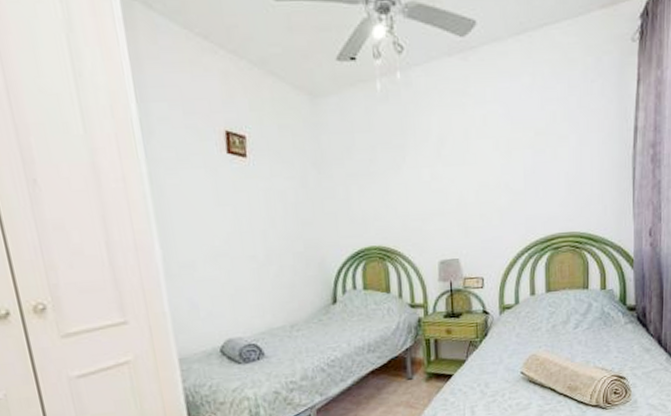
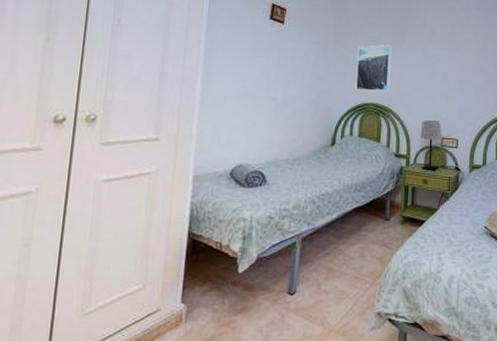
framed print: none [347,167,393,234] -> present [355,44,392,92]

